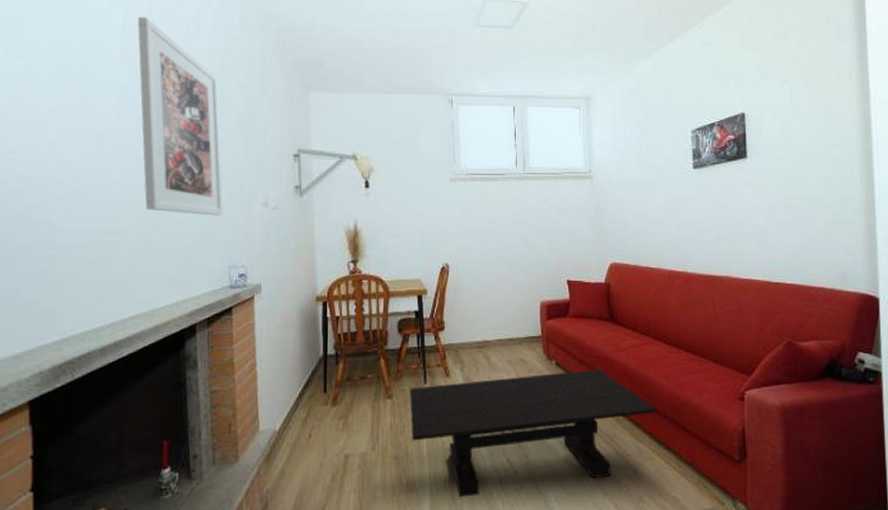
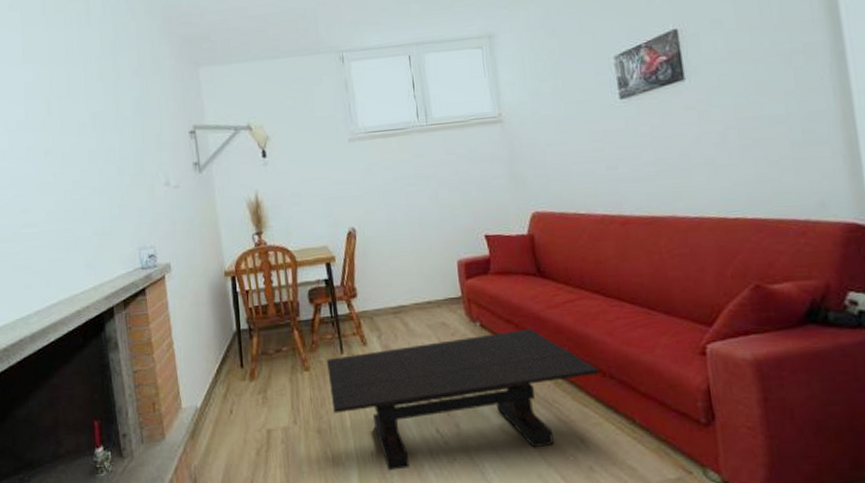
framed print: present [137,17,223,216] -> none [33,15,128,201]

